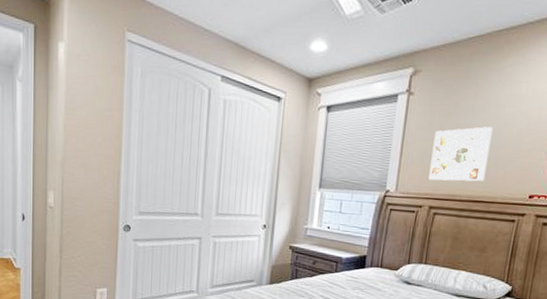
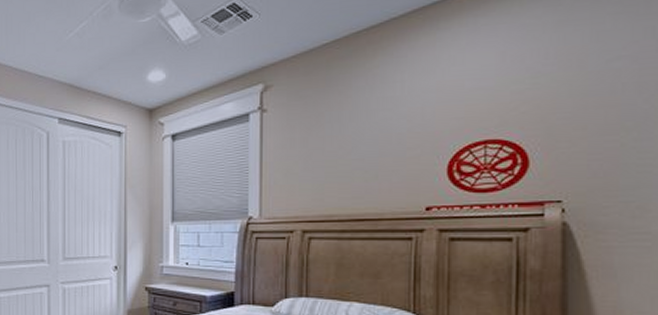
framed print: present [428,126,493,182] -> none [297,135,367,202]

